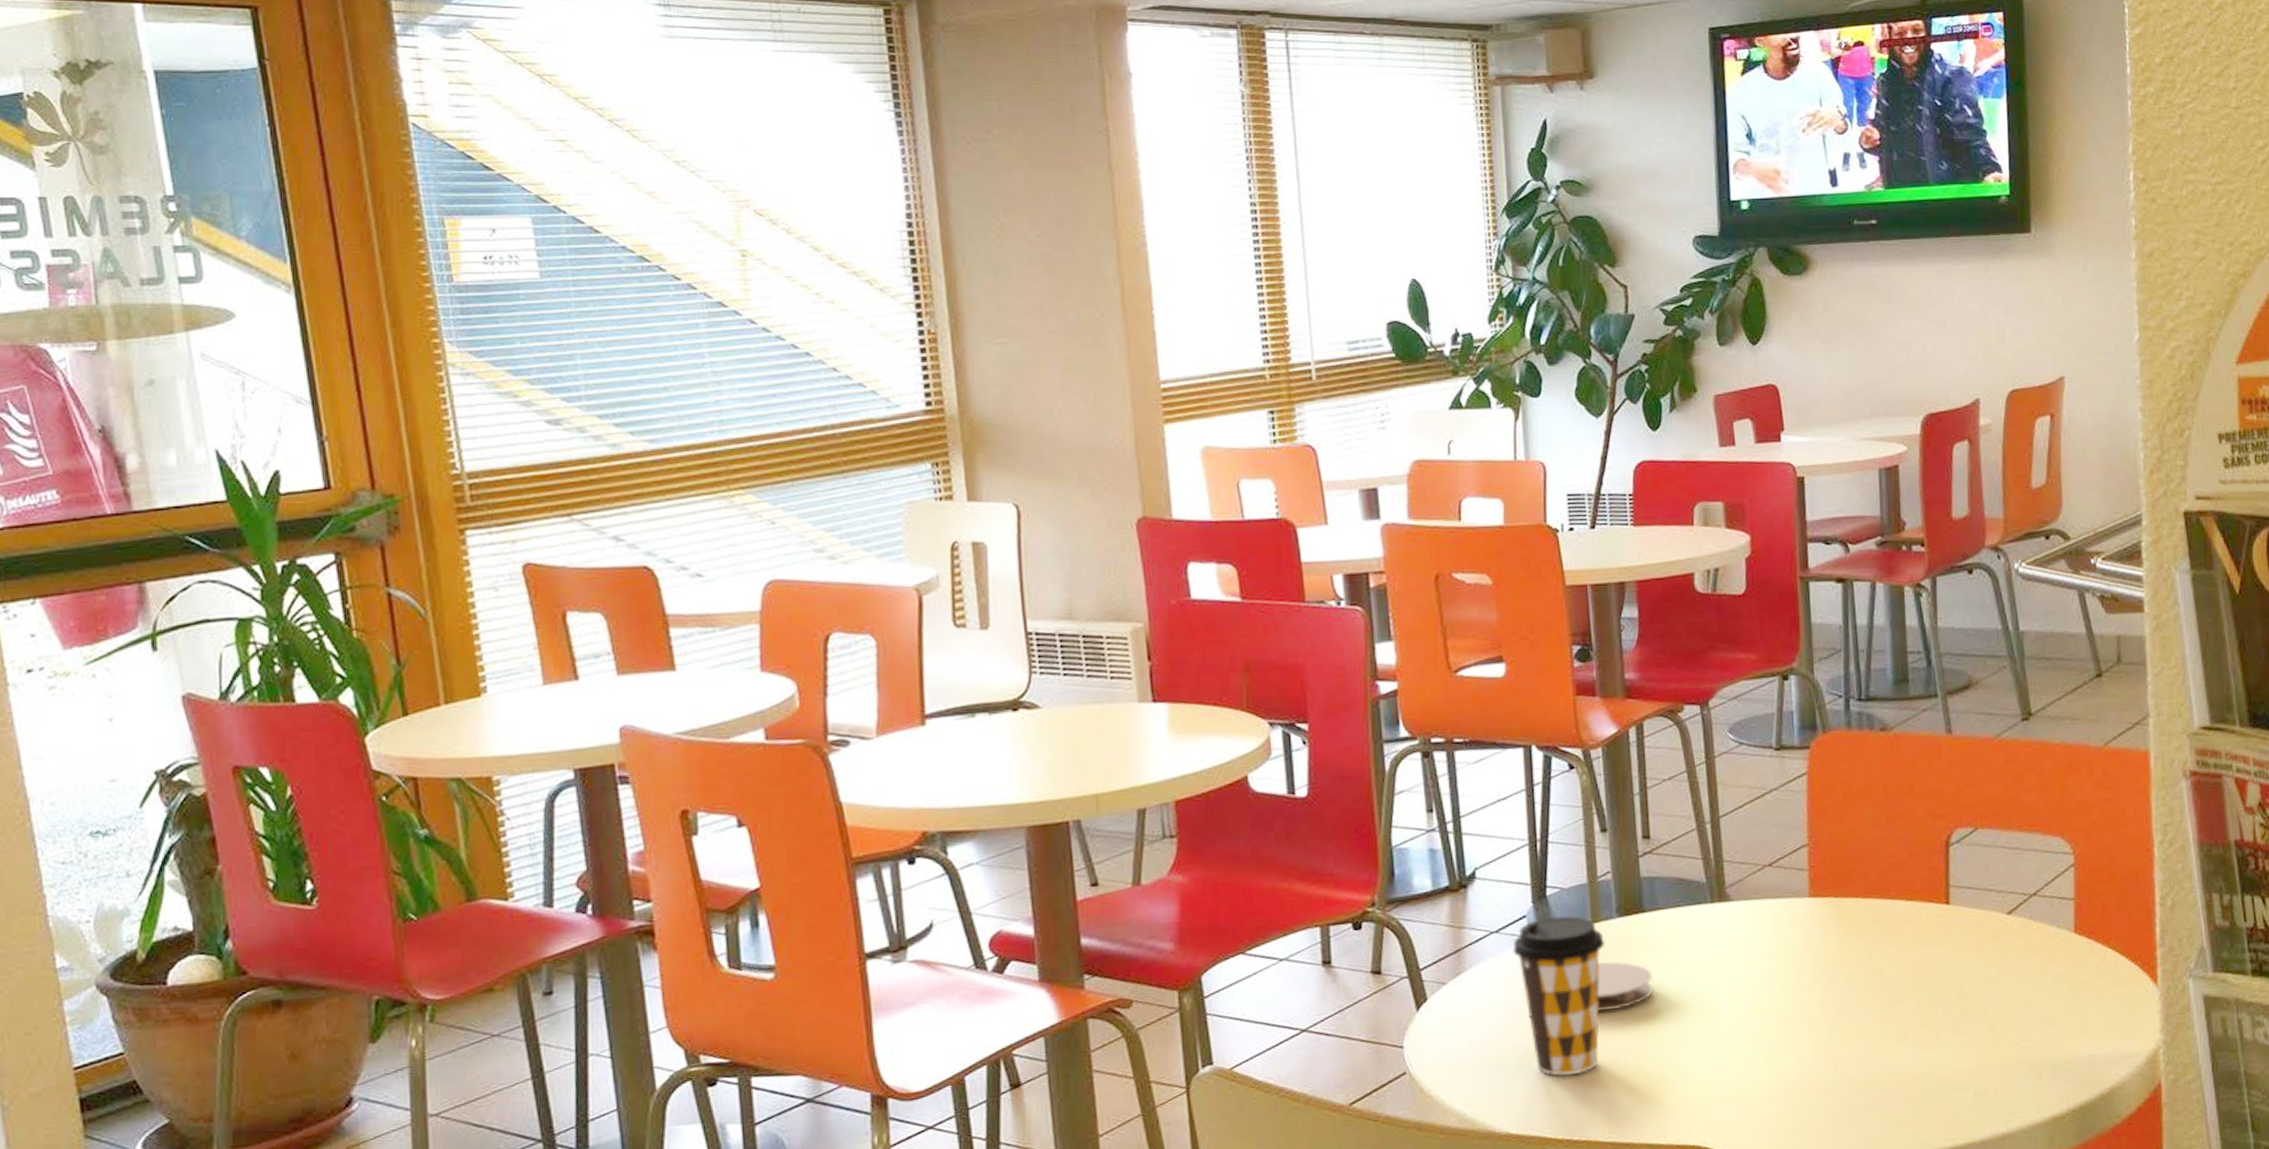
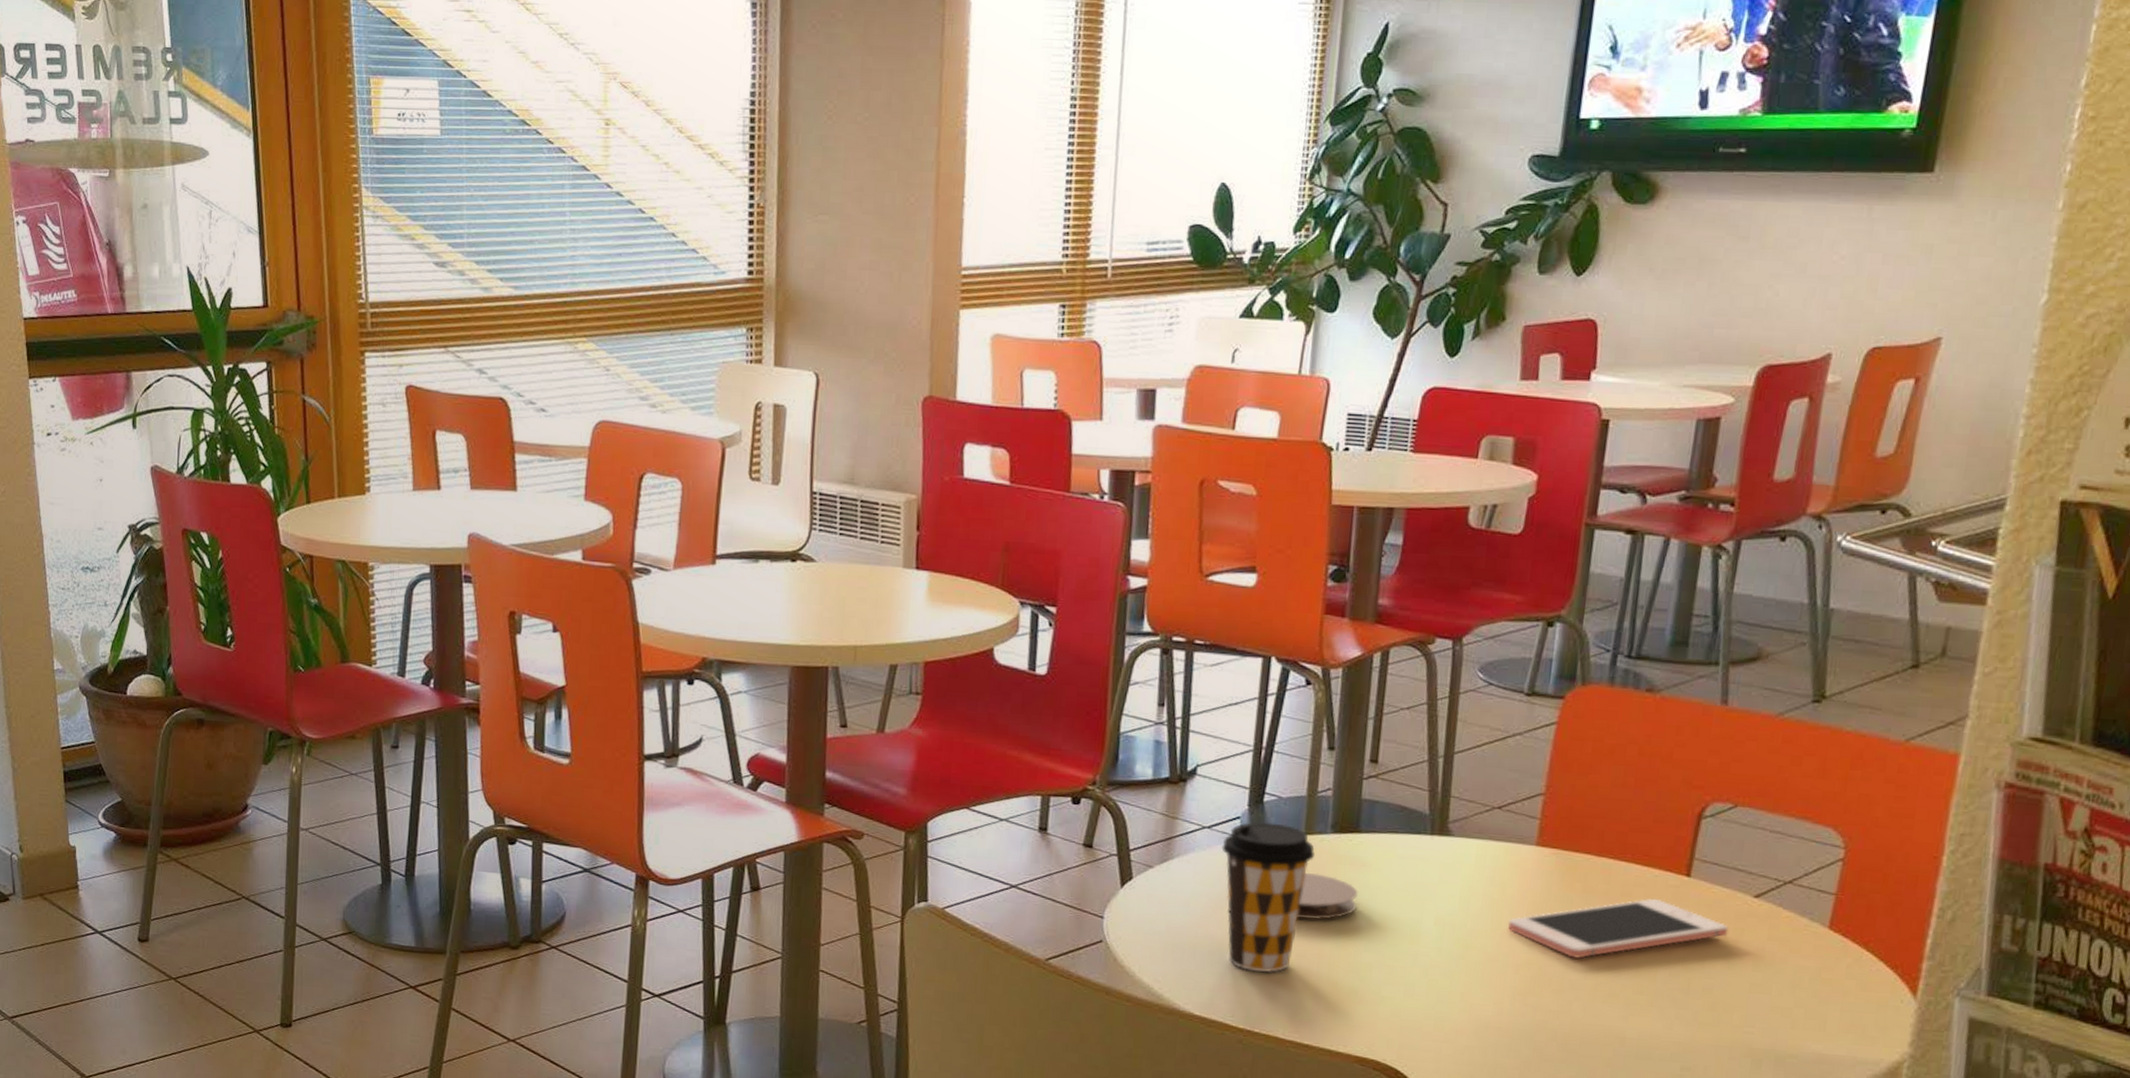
cell phone: none [1796,931,1991,1004] -> present [1507,899,1729,959]

